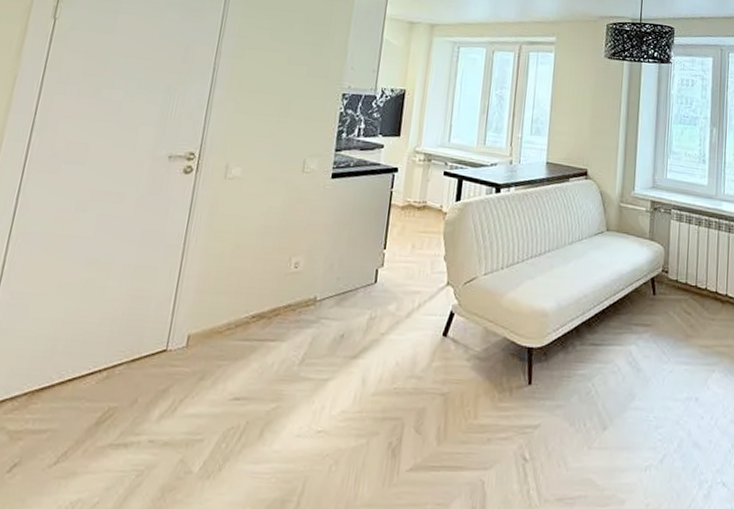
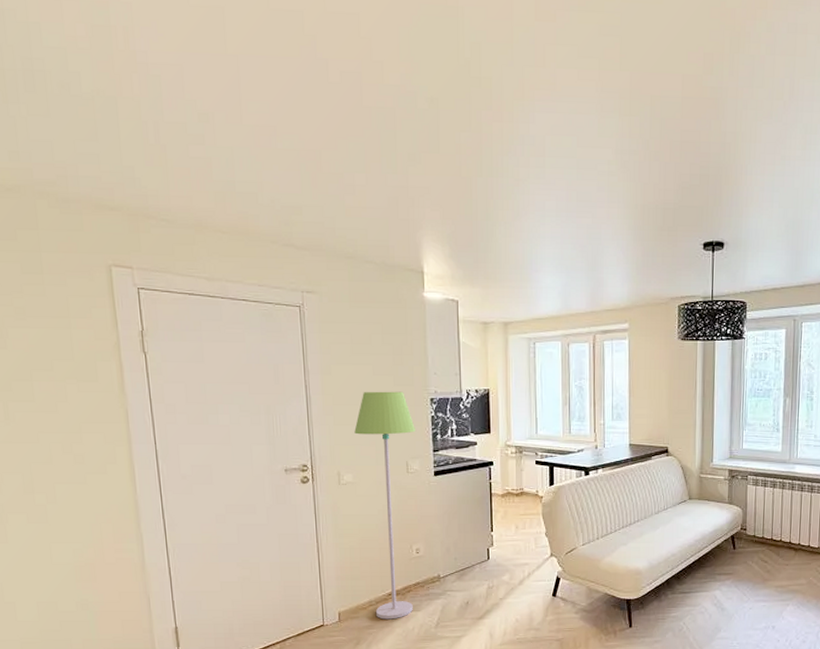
floor lamp: none [231,80,321,350] -> present [354,391,415,620]

